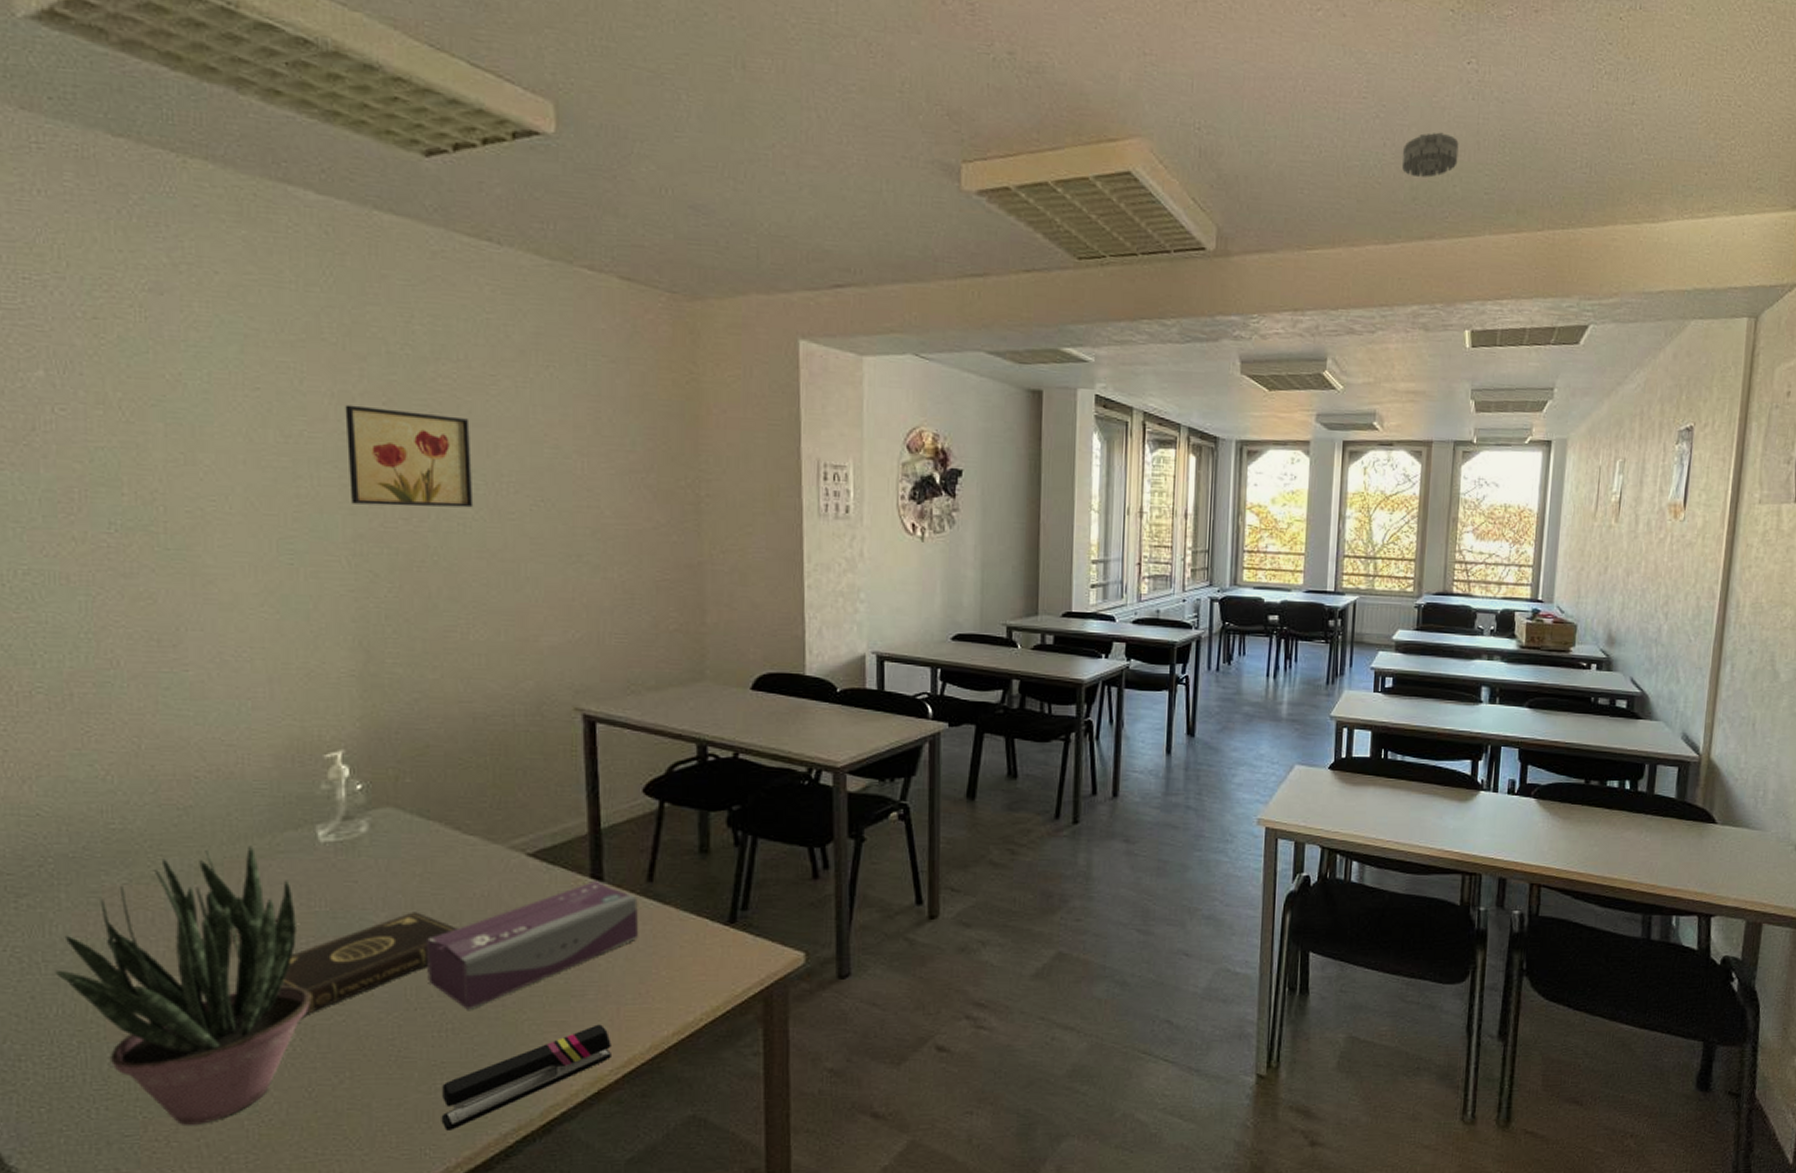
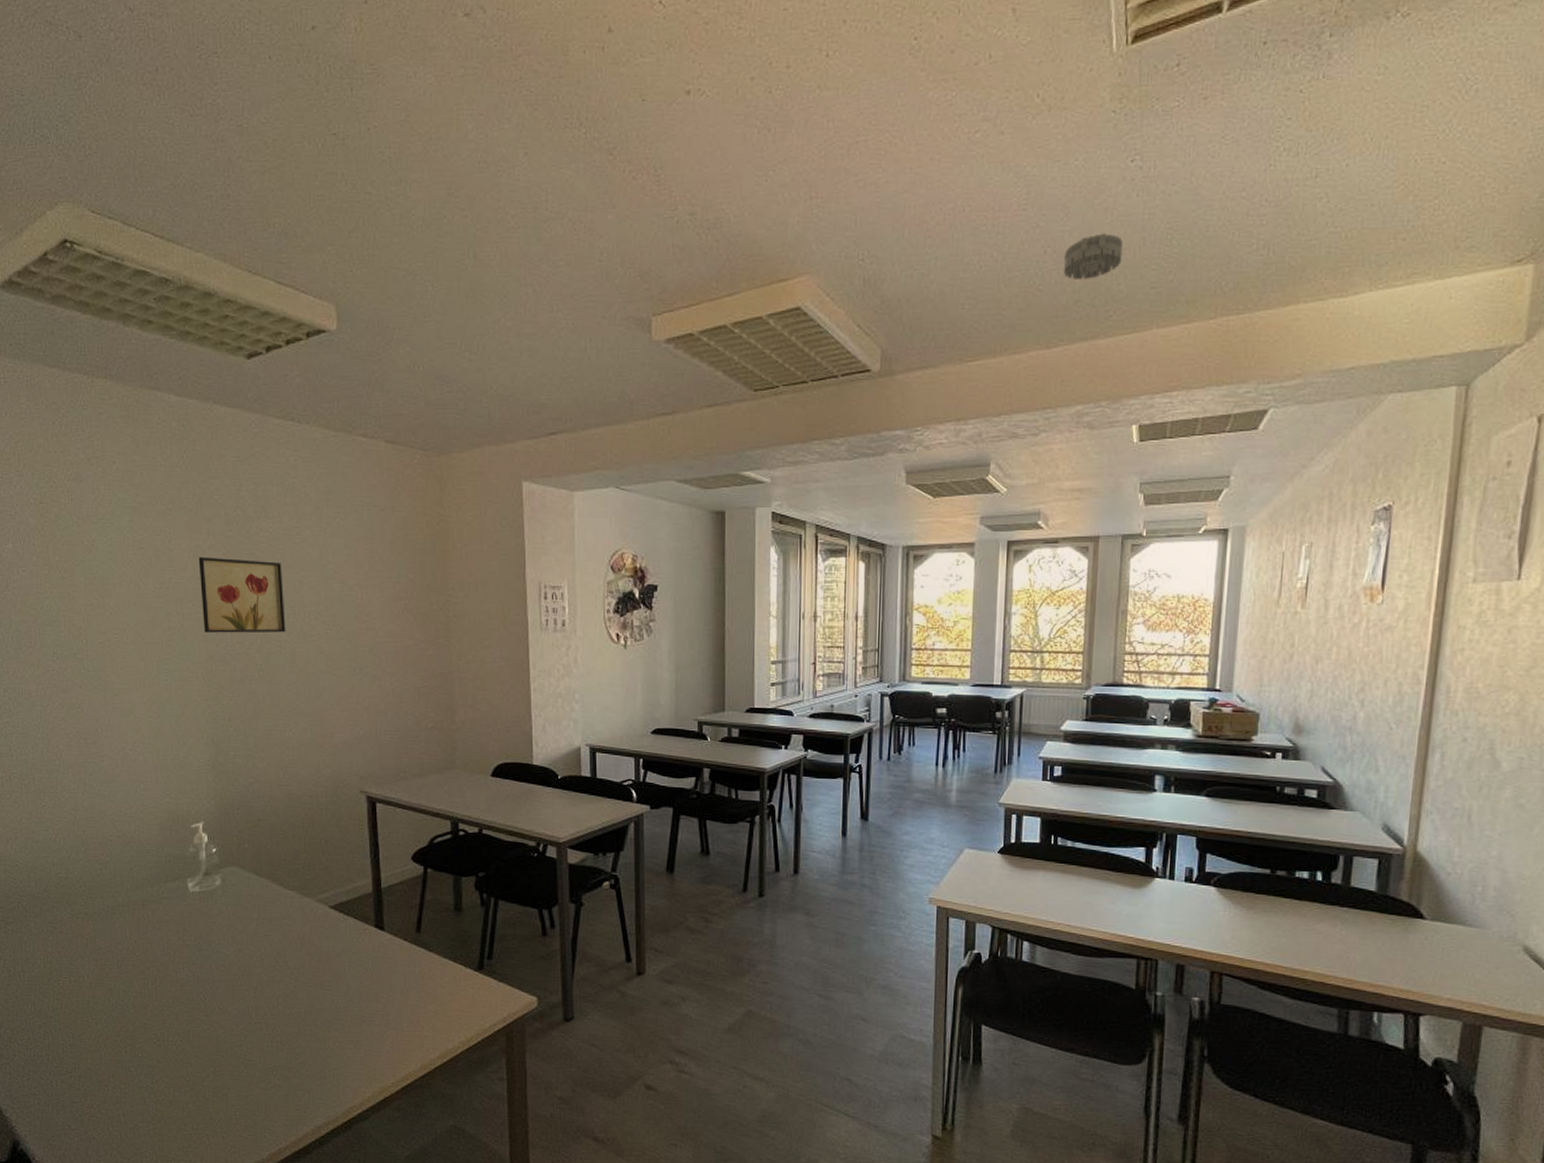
potted plant: present [55,846,310,1125] -> none [29,893,186,1099]
book: present [281,912,457,1014] -> none [167,948,283,1022]
tissue box: present [425,880,639,1010] -> none [261,929,411,1027]
stapler: present [441,1024,611,1131] -> none [274,1045,393,1120]

